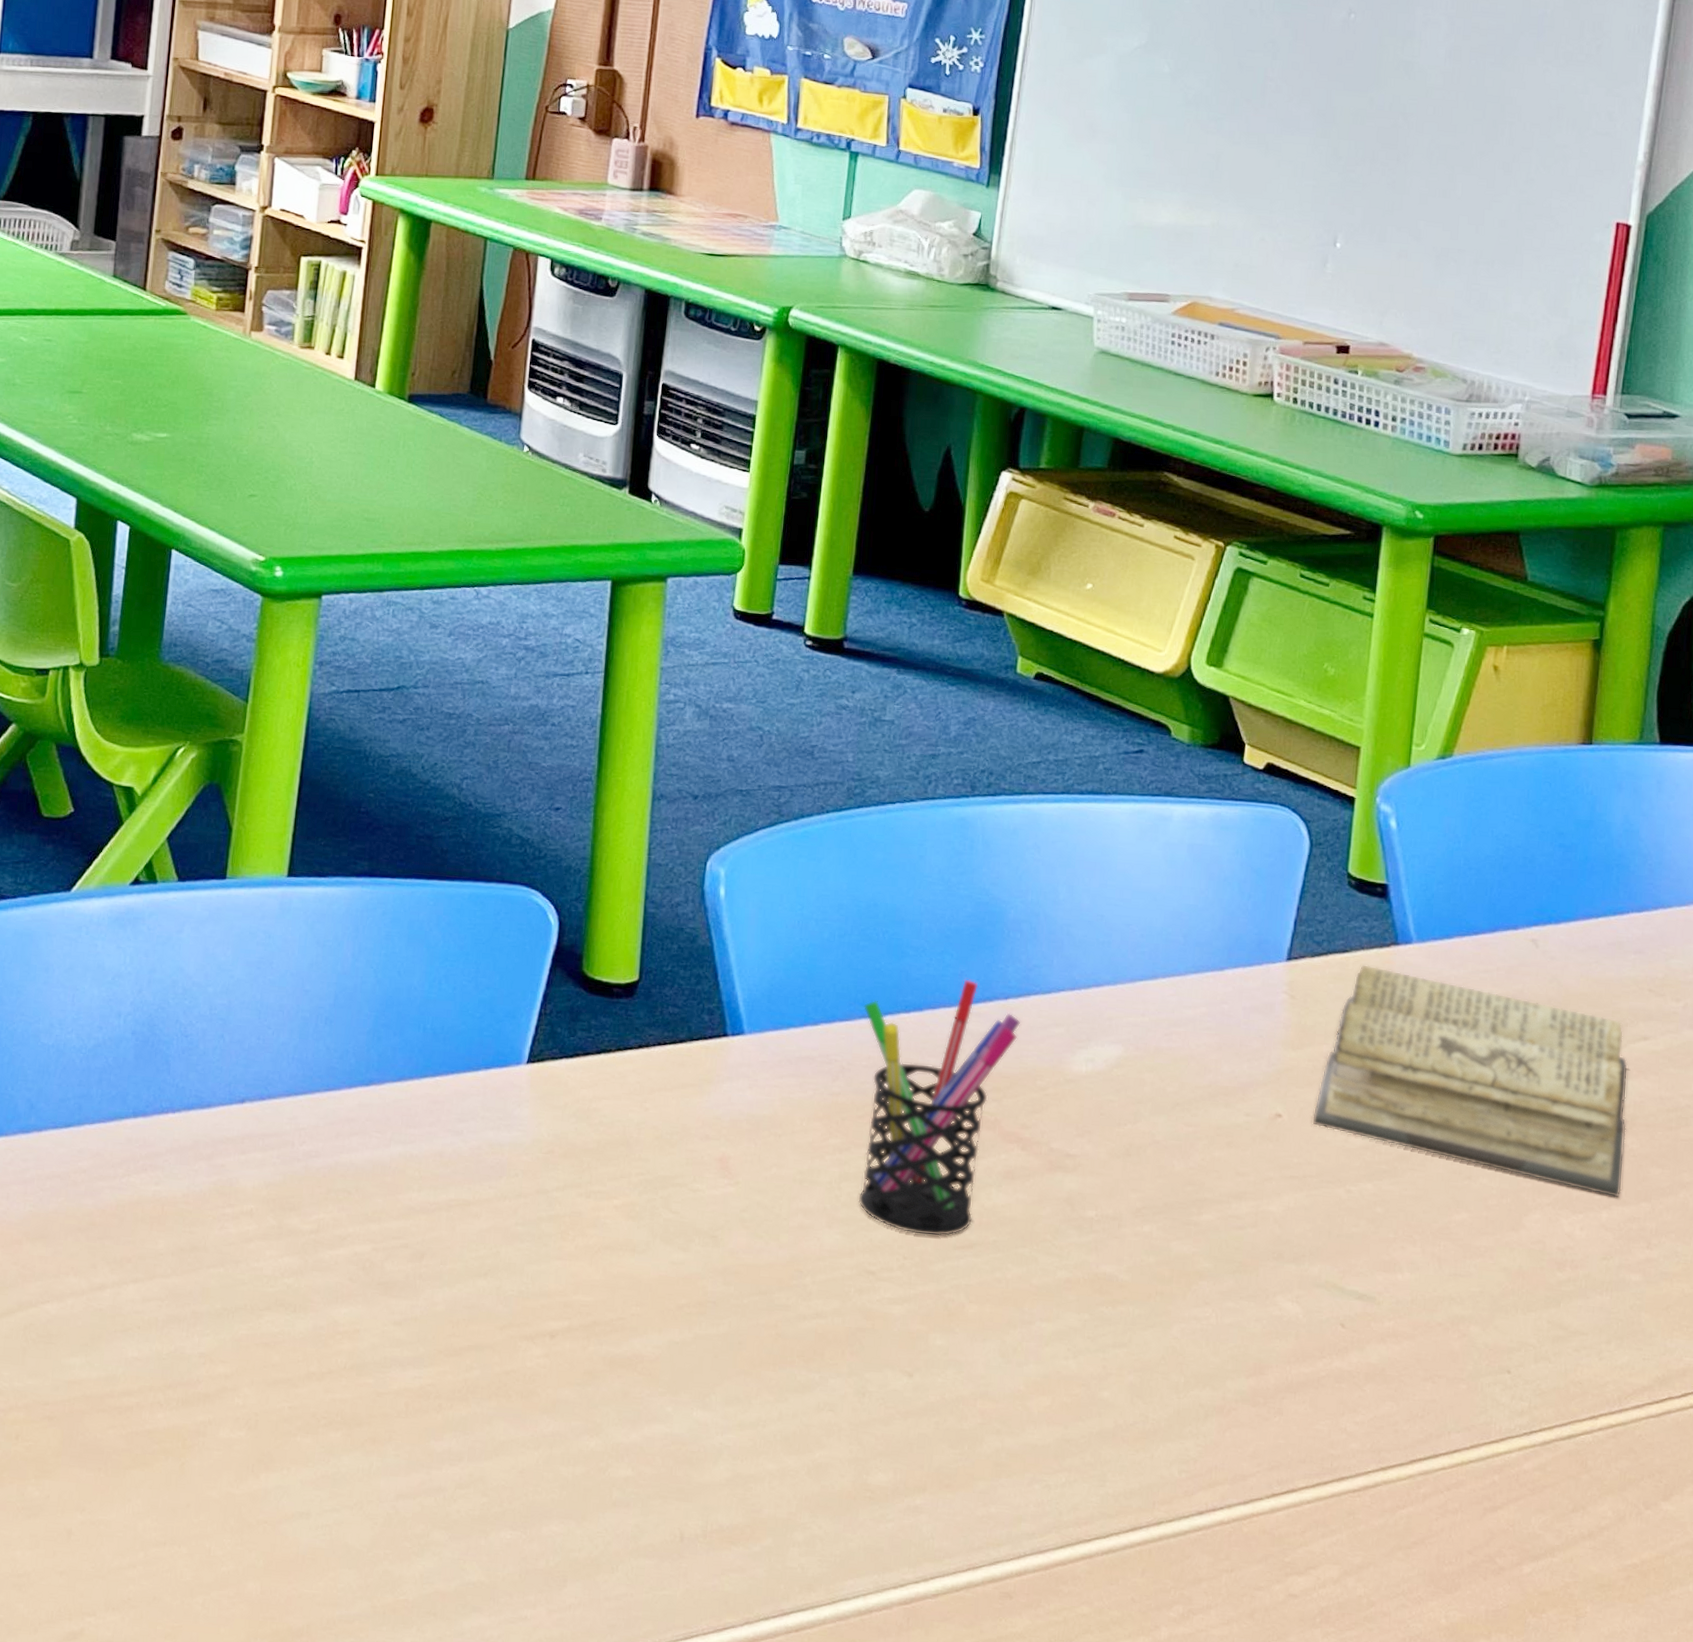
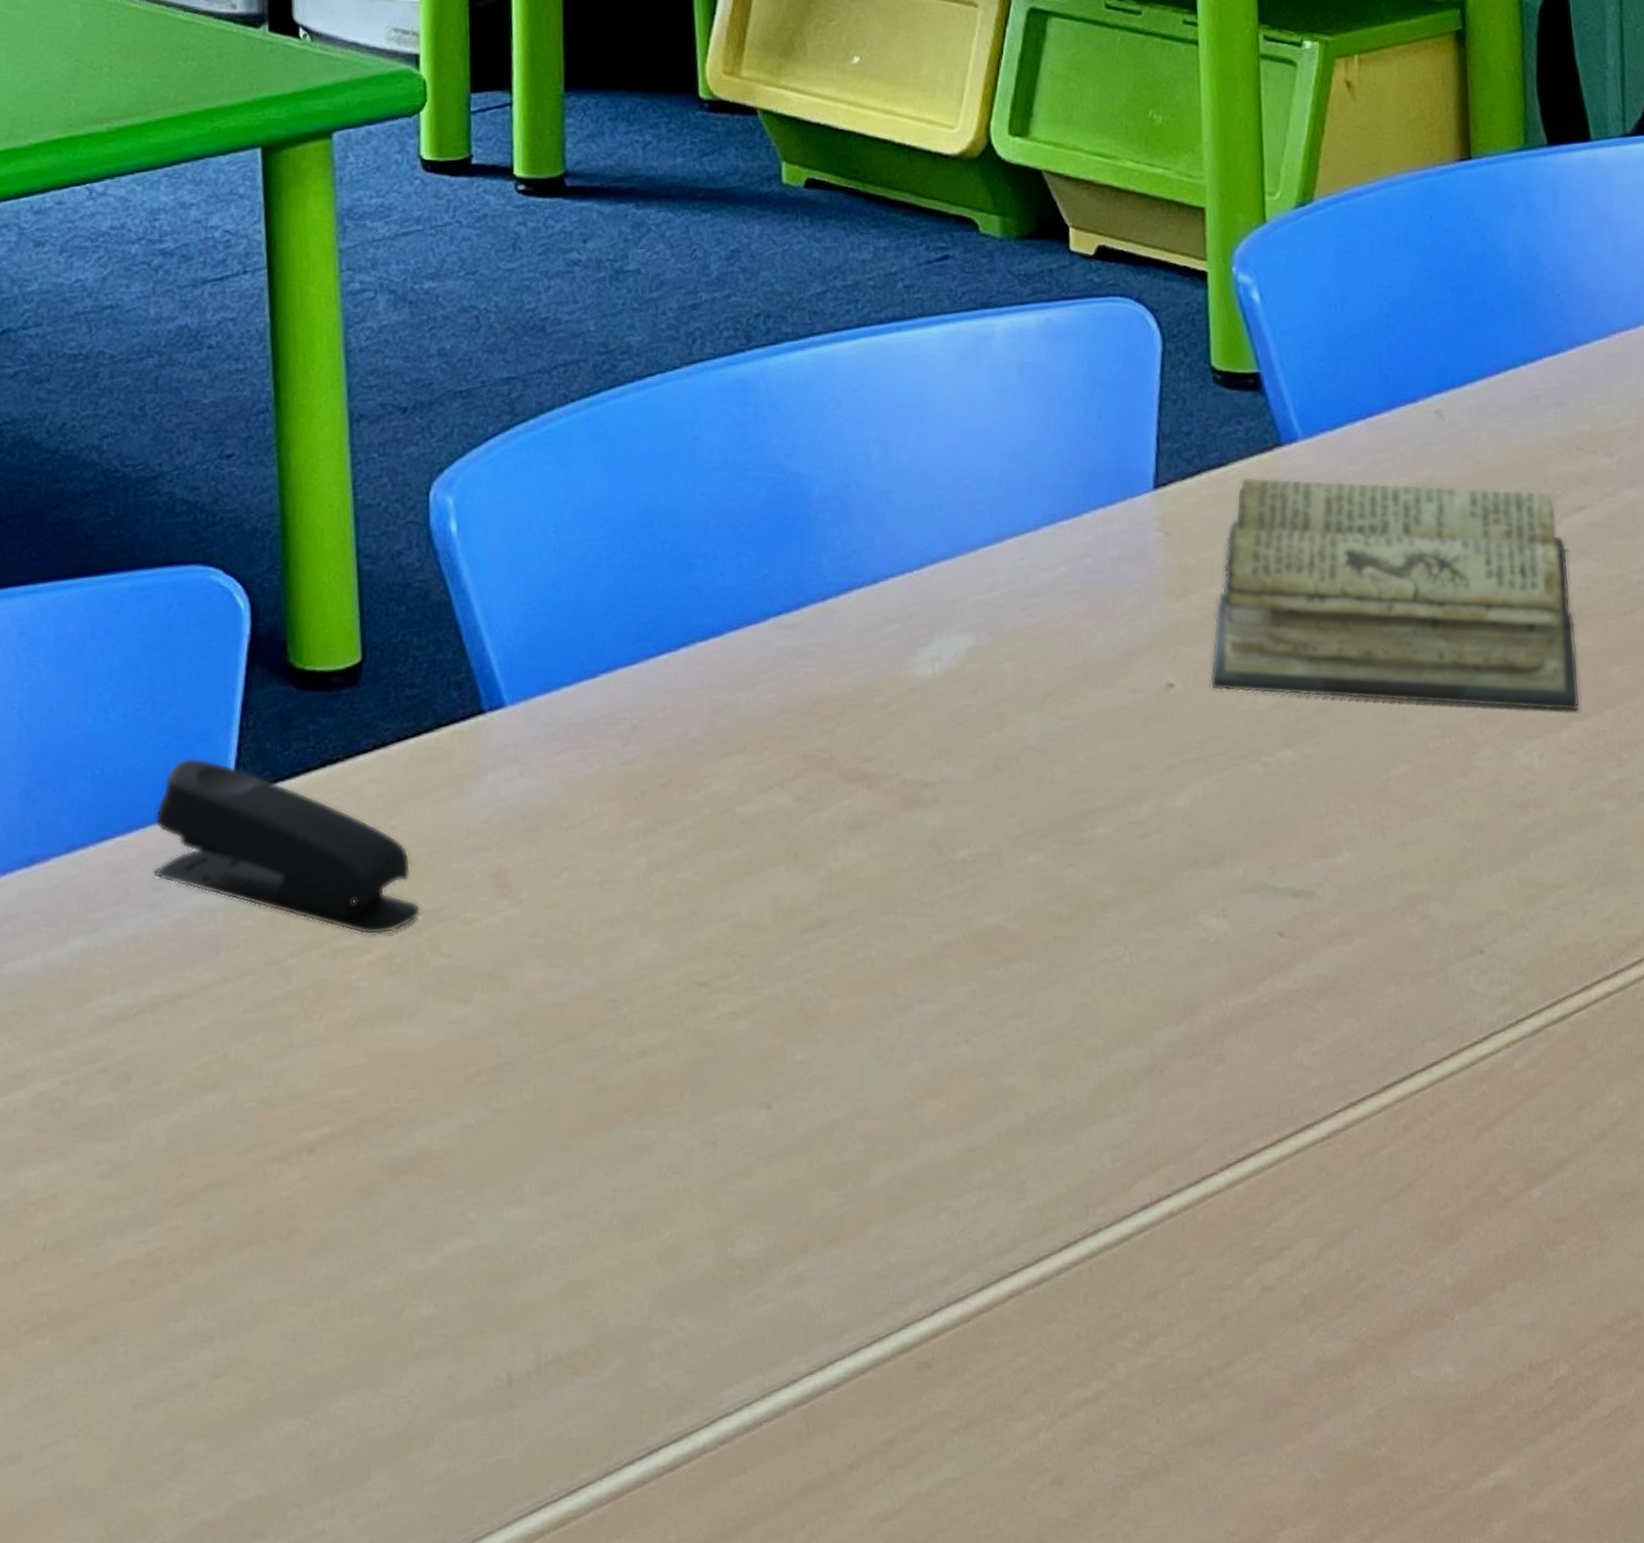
stapler: none [460,1028,659,1187] -> present [153,757,421,936]
pen holder: present [857,979,1021,1237] -> none [649,583,846,924]

